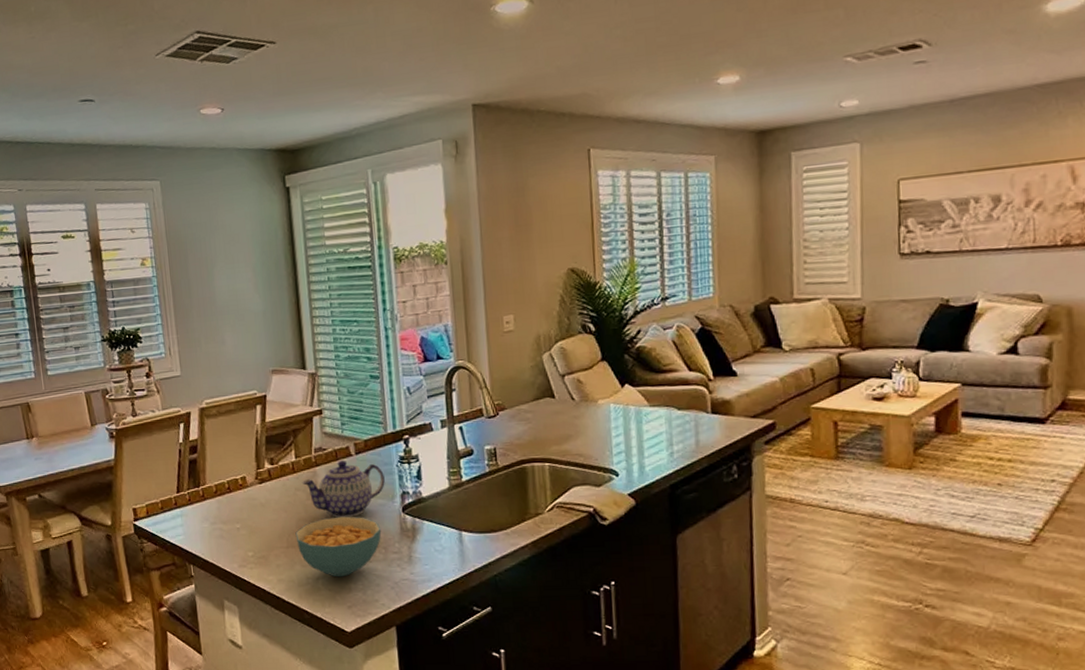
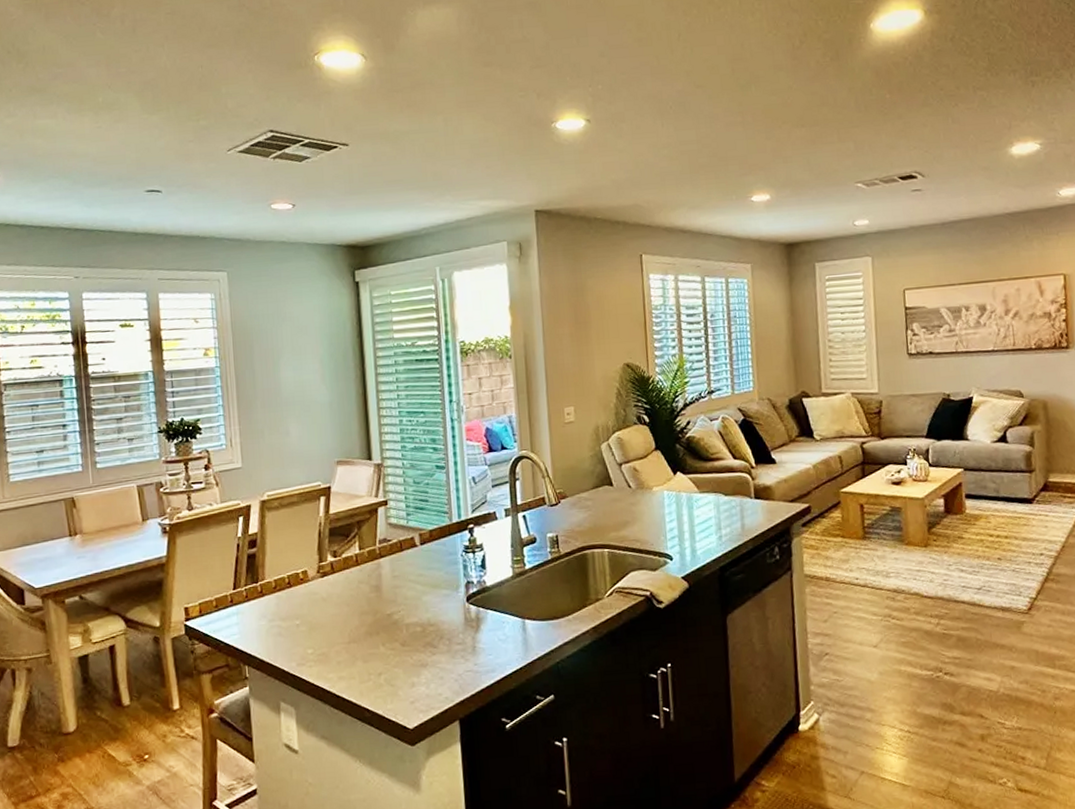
cereal bowl: present [295,516,382,577] -> none [357,608,446,672]
teapot: present [301,460,385,518] -> none [365,550,450,610]

